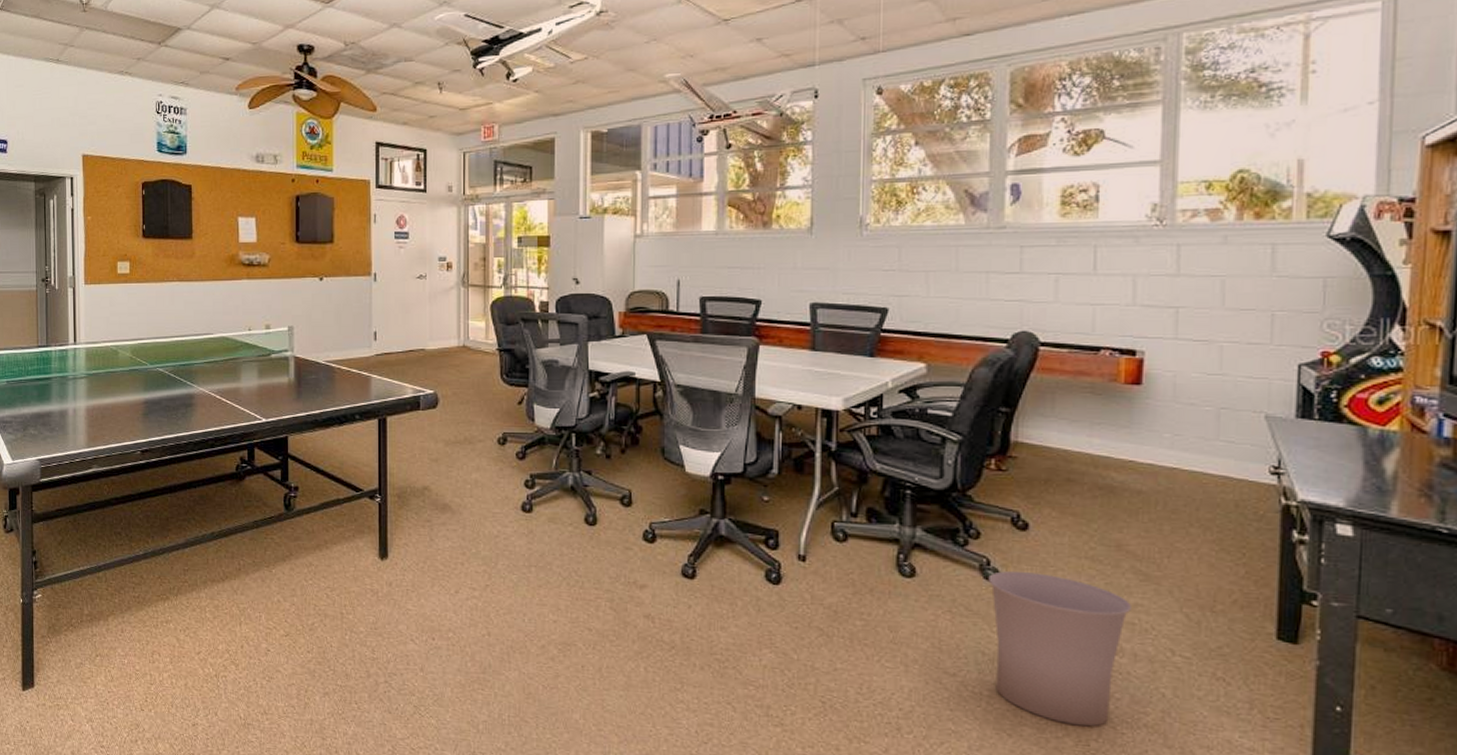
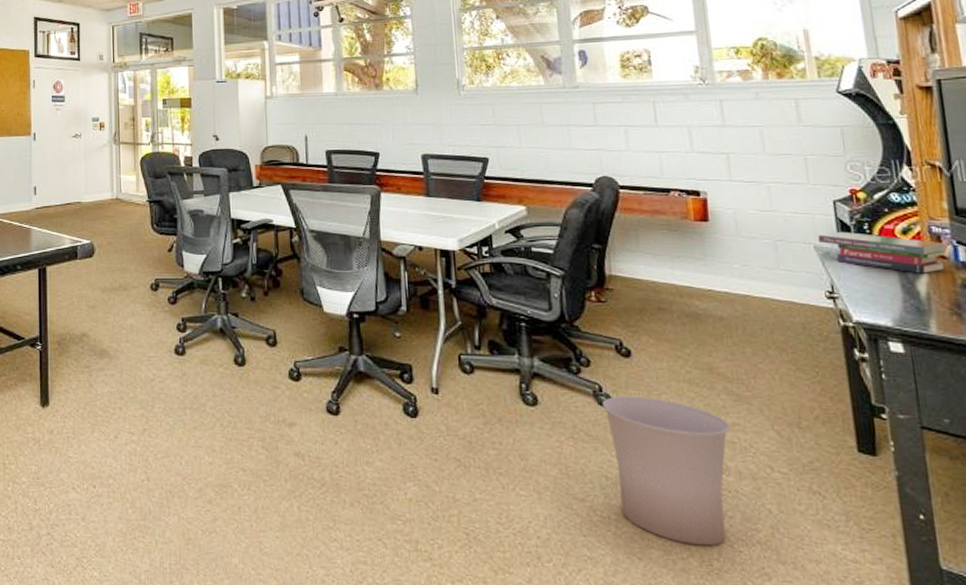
books: none [1271,399,1430,450] -> present [817,231,947,274]

